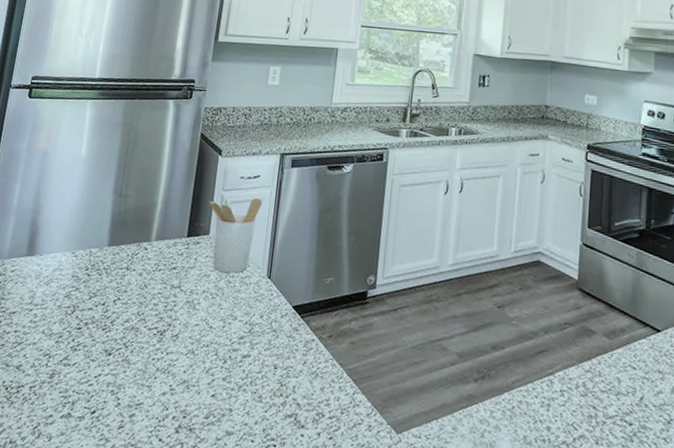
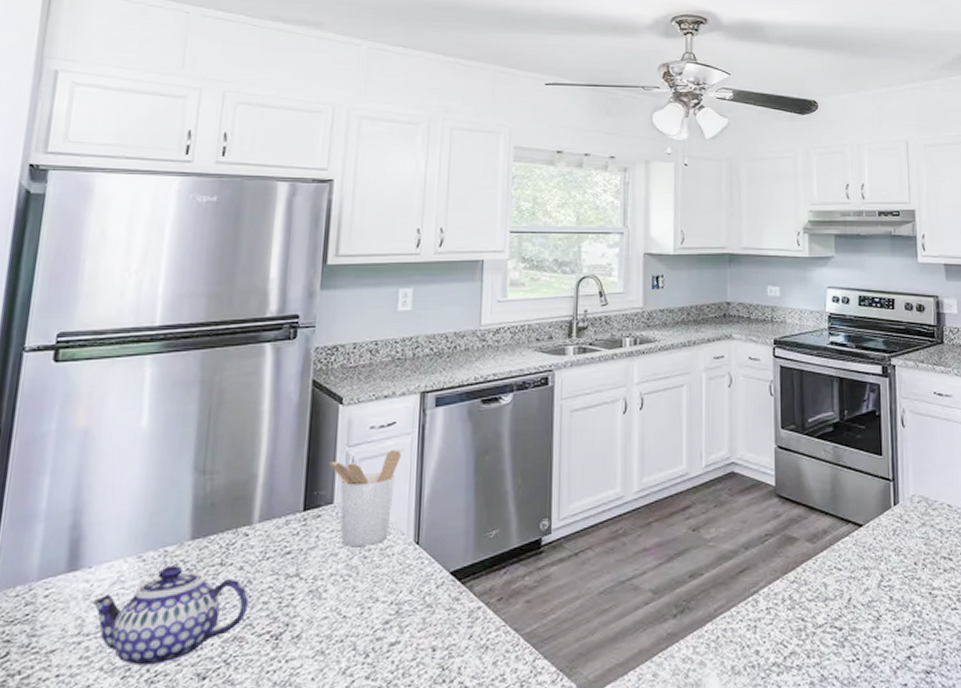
teapot: none [41,262,144,337] -> present [92,564,249,666]

